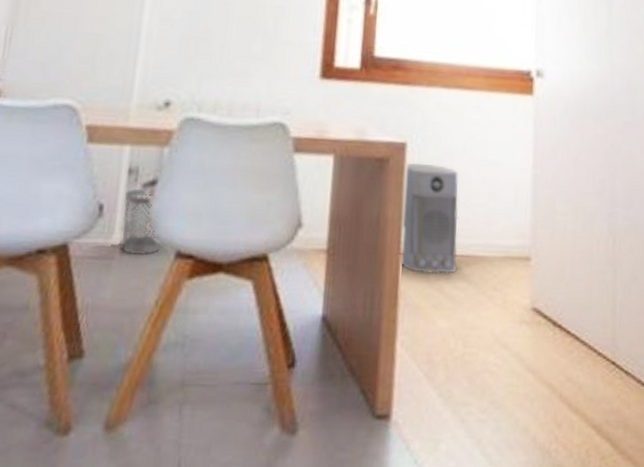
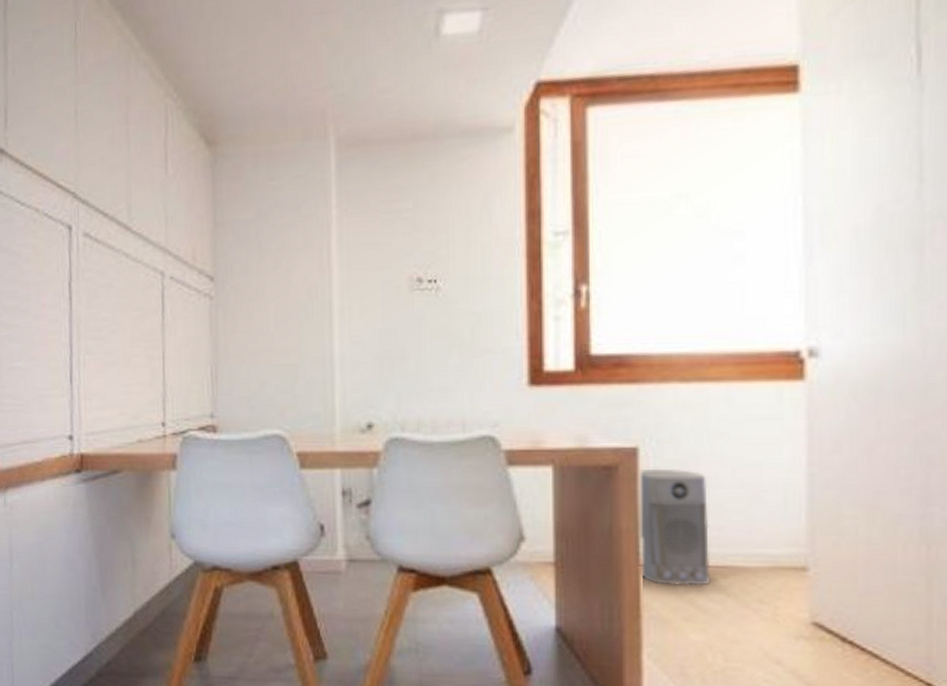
wastebasket: present [122,188,162,256] -> none [343,509,383,570]

